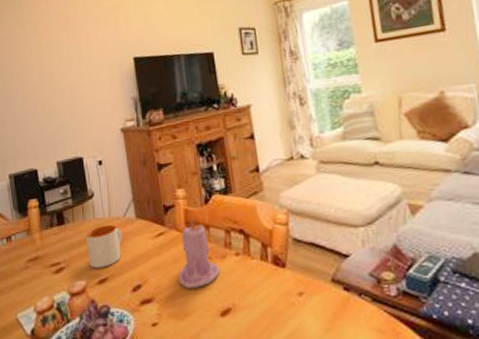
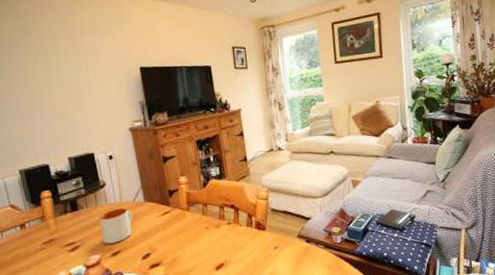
candle: present [177,221,220,288] -> none [181,201,216,252]

